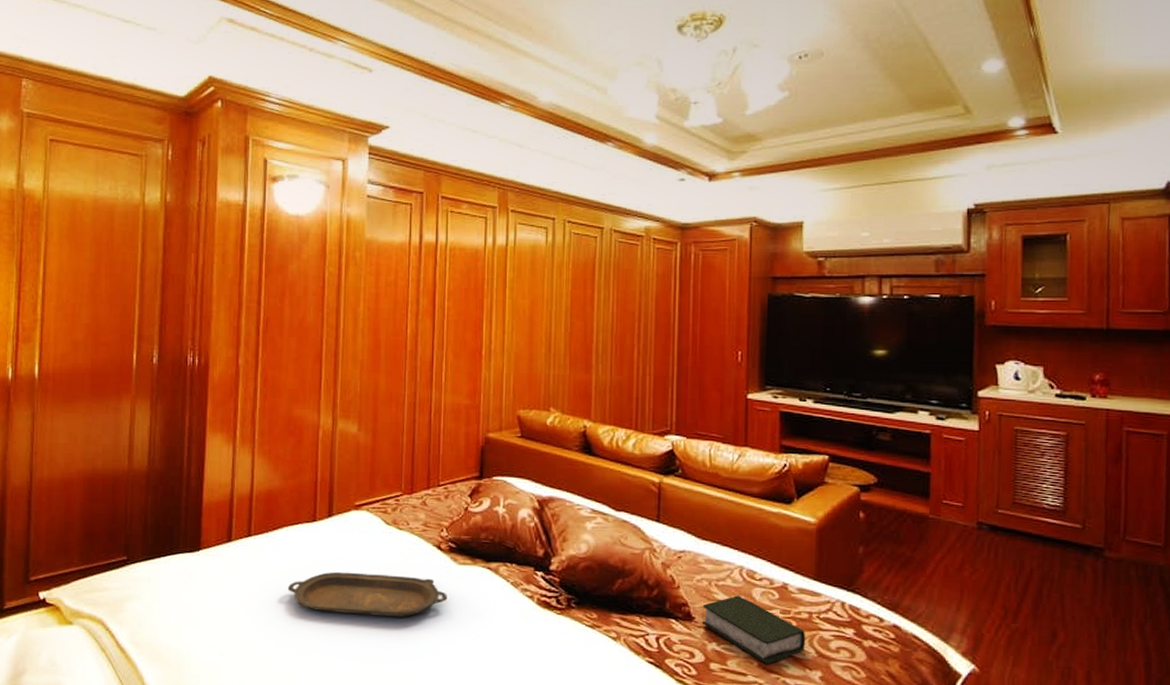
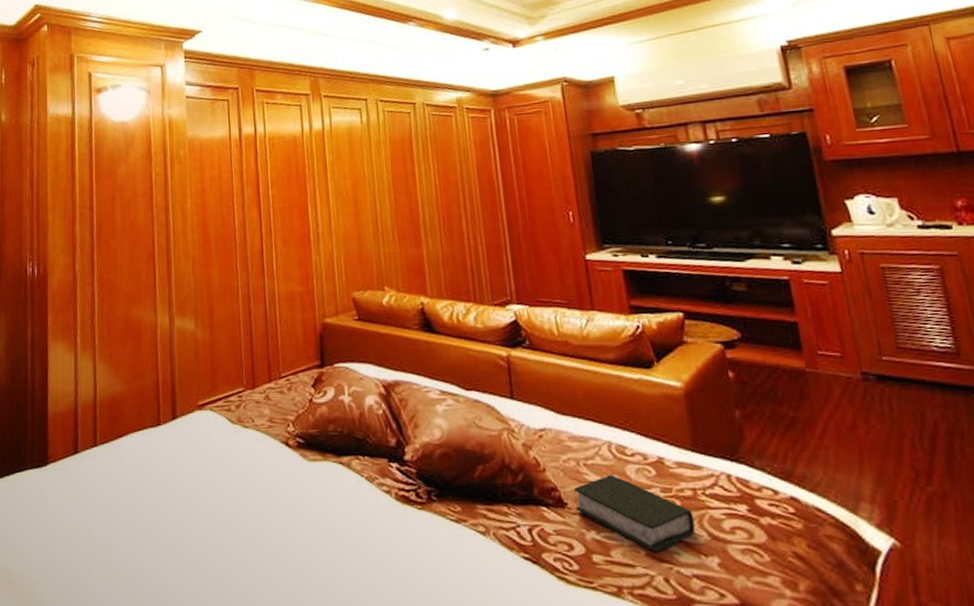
serving tray: present [287,571,447,617] -> none [136,477,301,524]

